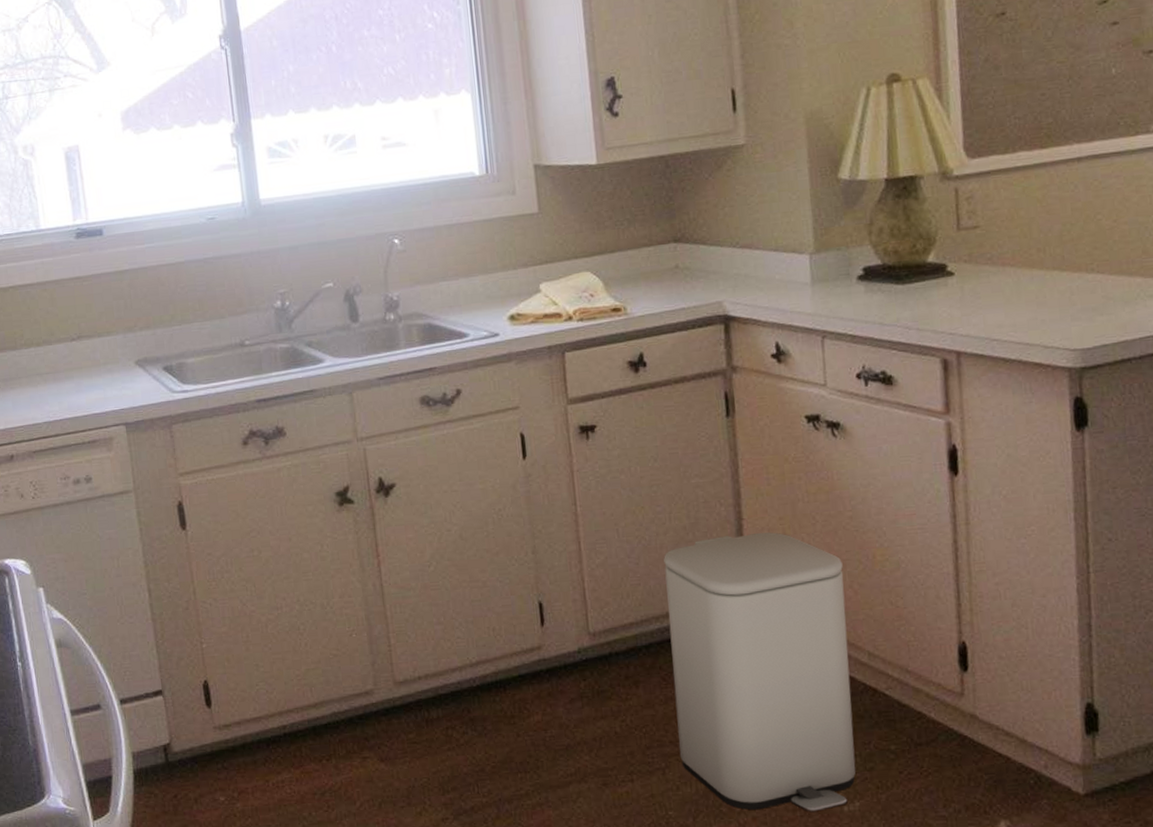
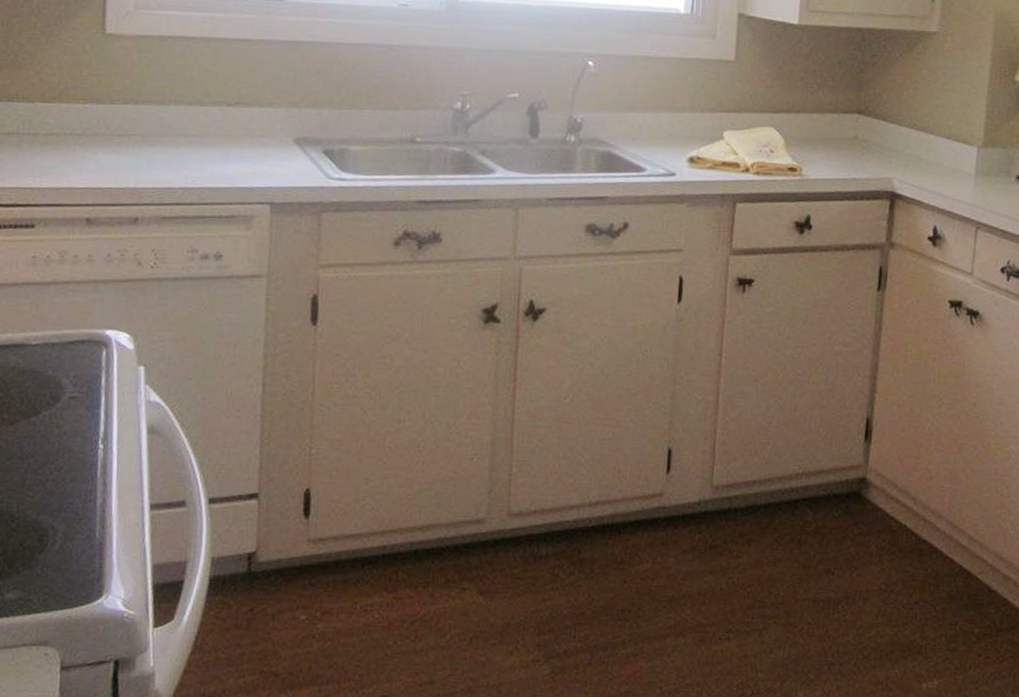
pedal bin: present [664,532,856,813] -> none [778,406,960,687]

